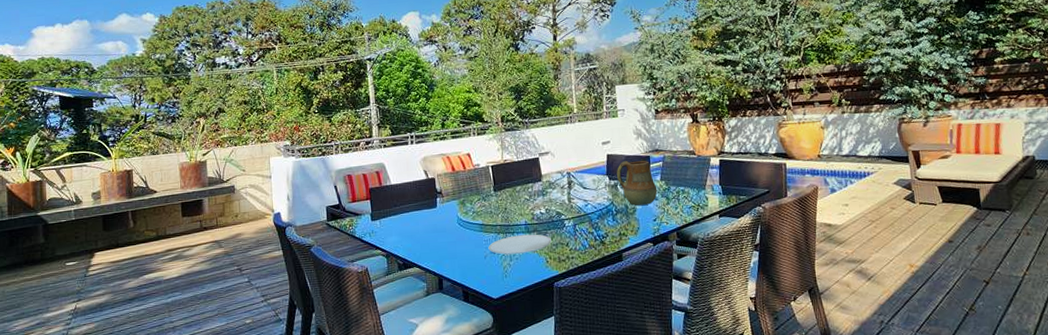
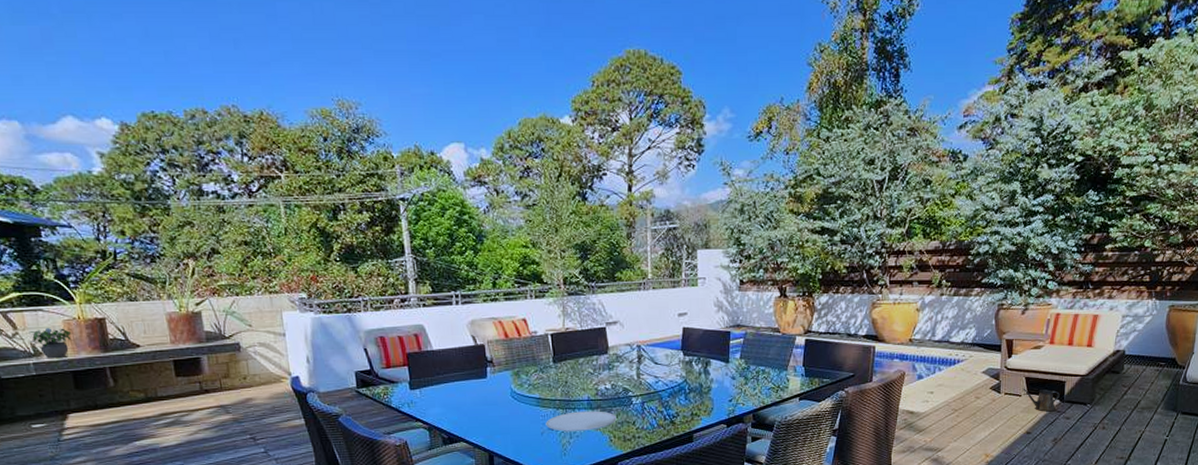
potted flower: none [73,179,107,206] -> present [27,328,75,359]
pitcher: present [617,160,658,206] -> none [693,335,736,384]
watering can: none [936,197,976,220] -> present [1022,388,1060,412]

